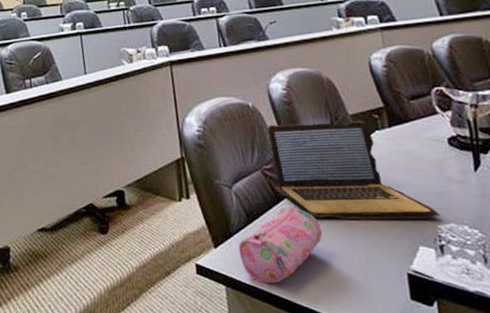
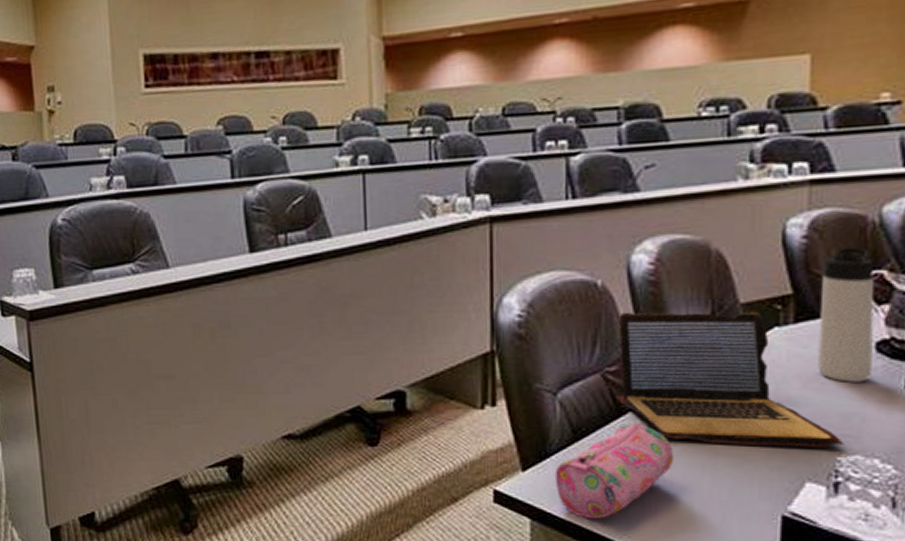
thermos bottle: none [400,72,450,169] -> present [818,247,875,382]

